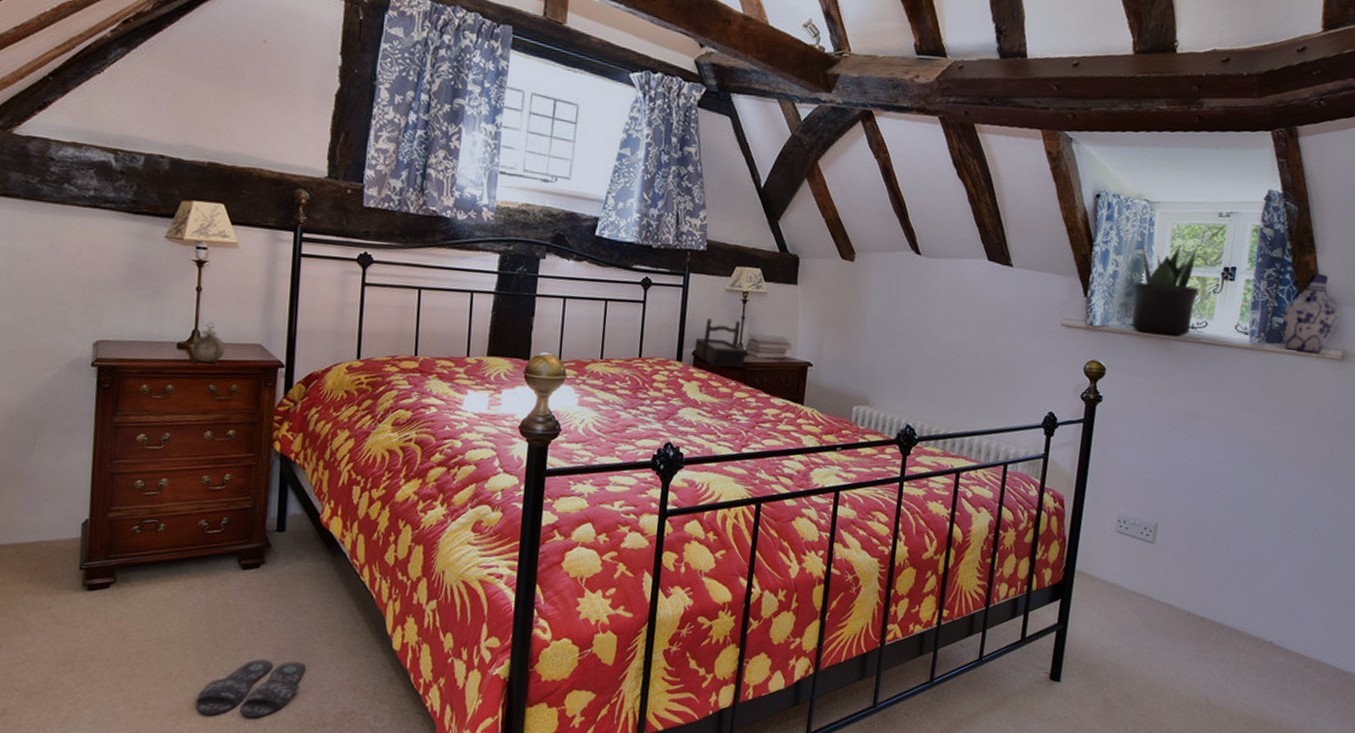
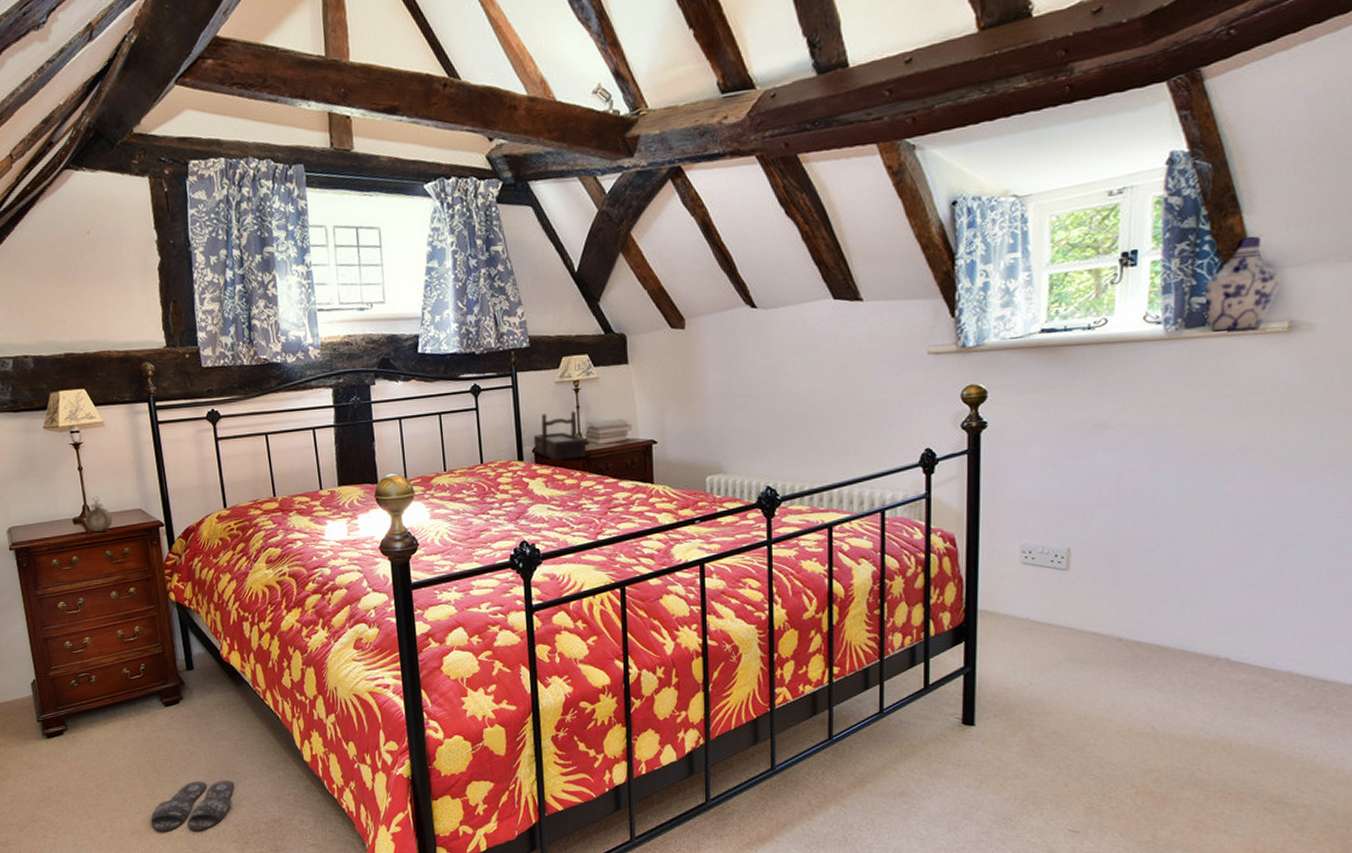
planter: present [1131,244,1200,337] -> none [1009,237,1093,345]

